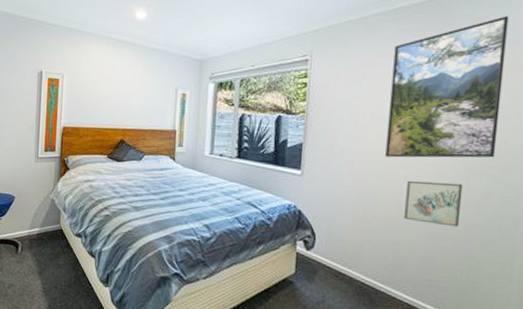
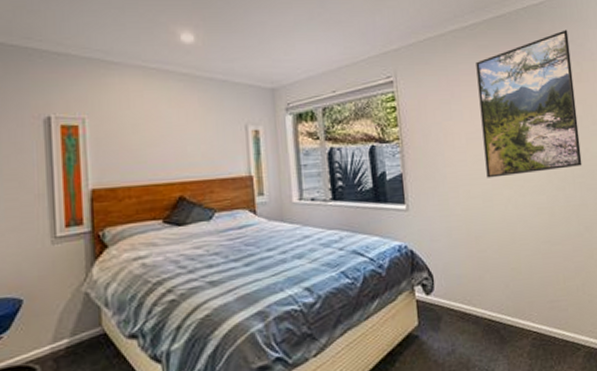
wall art: present [404,180,463,227] -> none [512,196,566,242]

